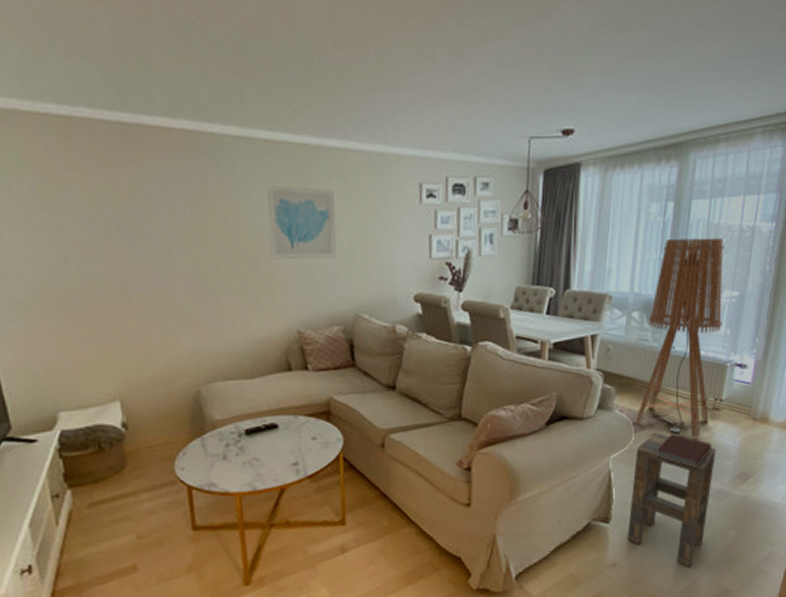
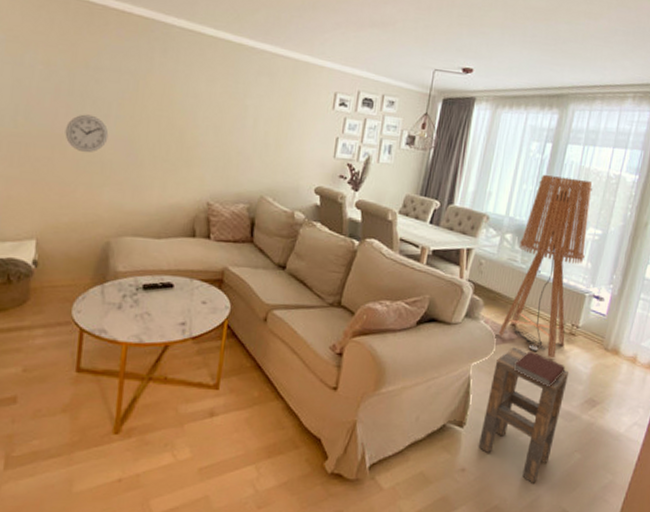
wall clock: none [125,254,175,298] -> present [65,114,109,153]
wall art: present [266,184,336,260] -> none [195,73,260,144]

